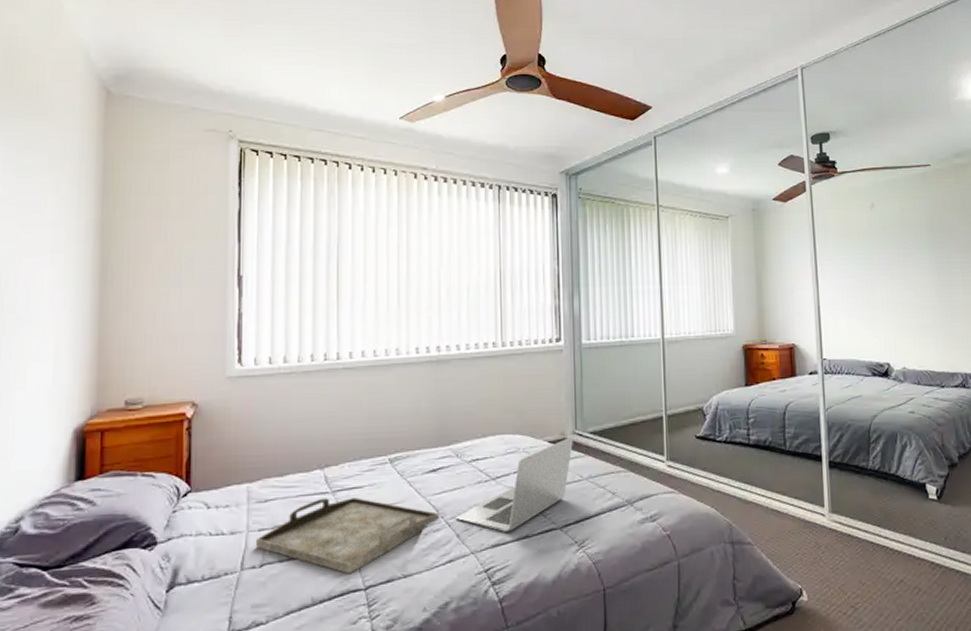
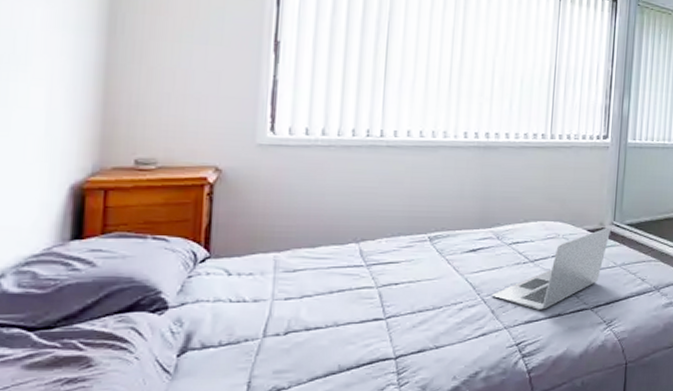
serving tray: present [255,497,439,575] -> none [280,271,475,344]

